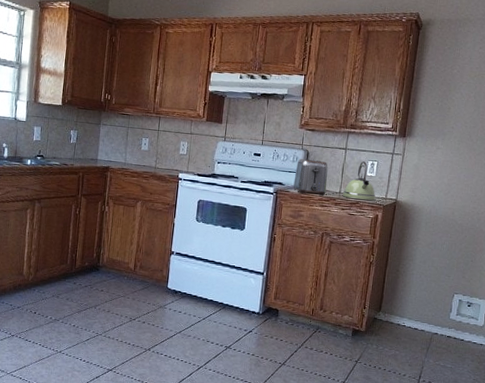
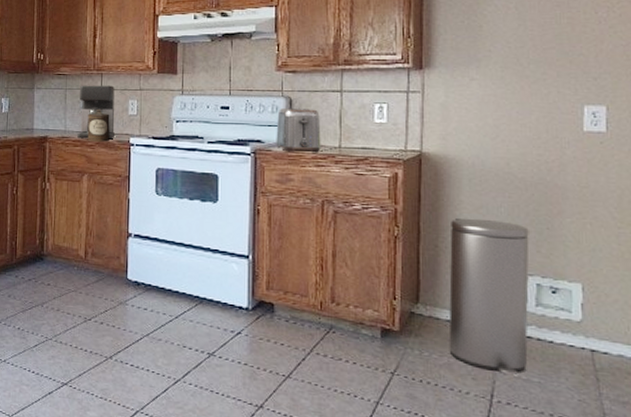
coffee maker: none [135,125,170,174] -> present [77,85,116,140]
canister: none [143,147,164,176] -> present [87,110,110,142]
kettle: present [342,161,376,201] -> none [343,105,392,155]
pedal bin: none [396,251,460,362] -> present [448,218,529,375]

